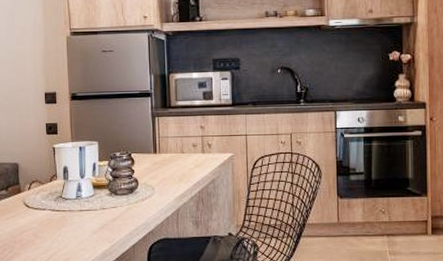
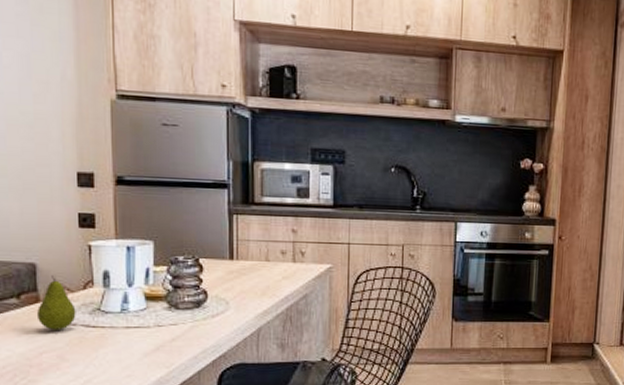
fruit: none [18,172,46,214] -> present [36,275,76,330]

